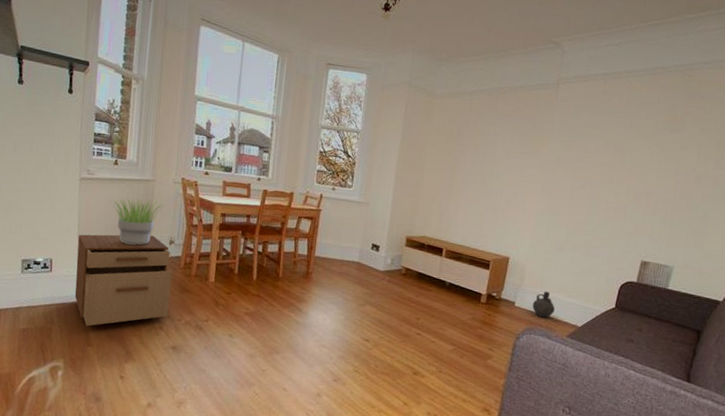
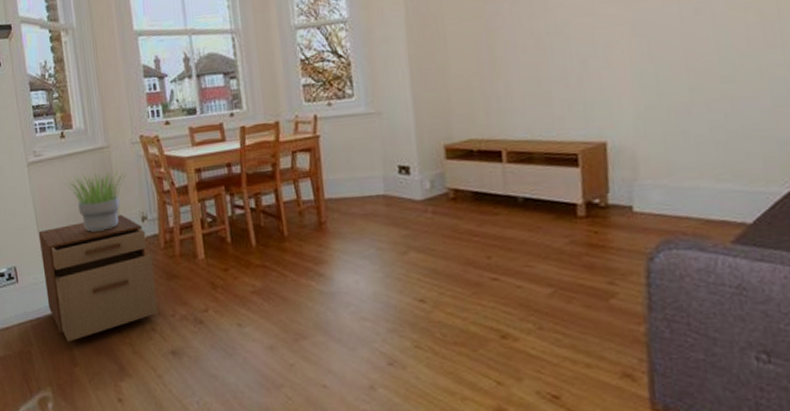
ceramic jug: present [532,291,555,318] -> none [661,180,701,221]

